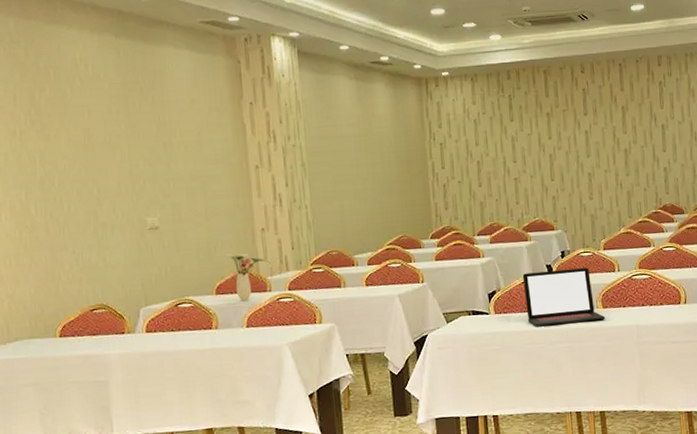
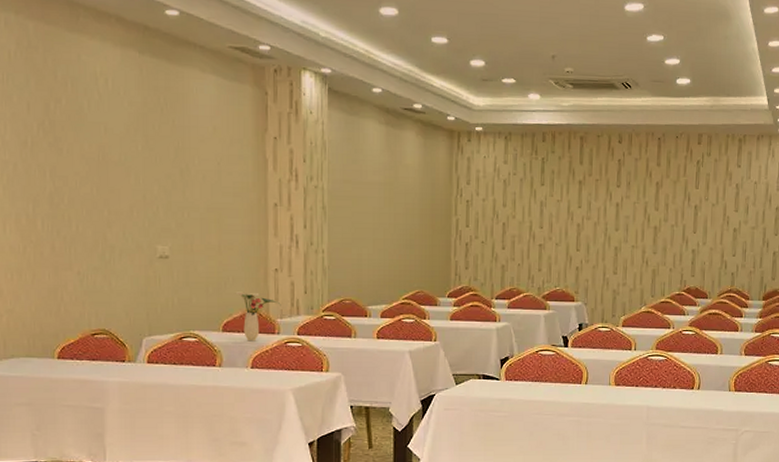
laptop: present [522,267,606,327] -> none [537,342,617,398]

